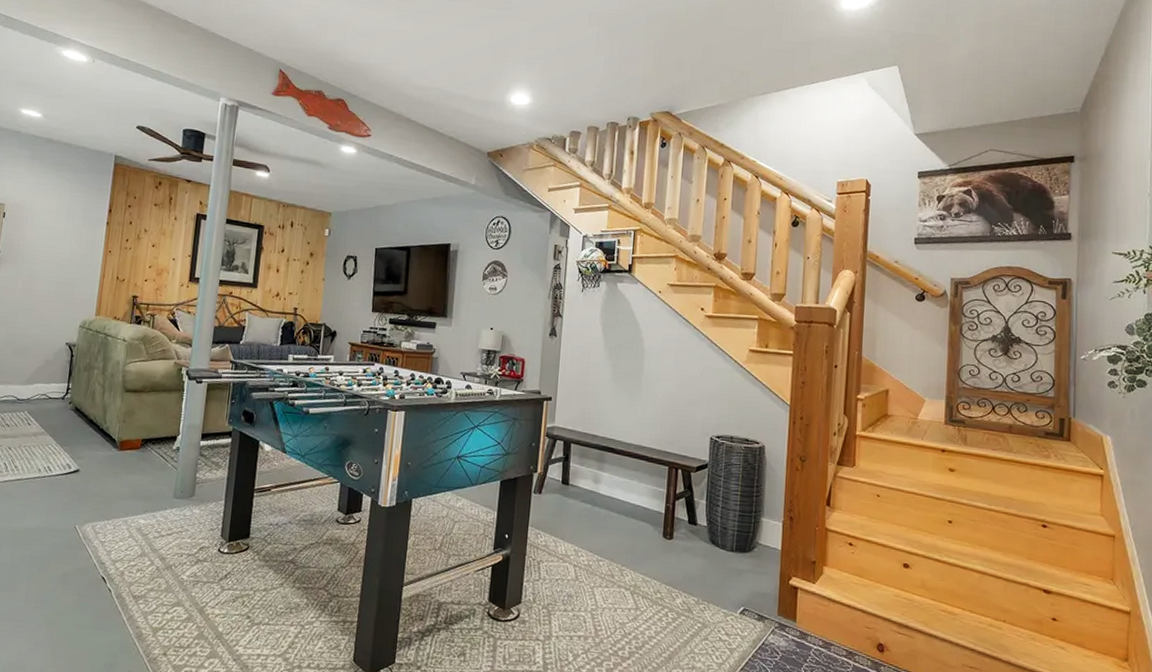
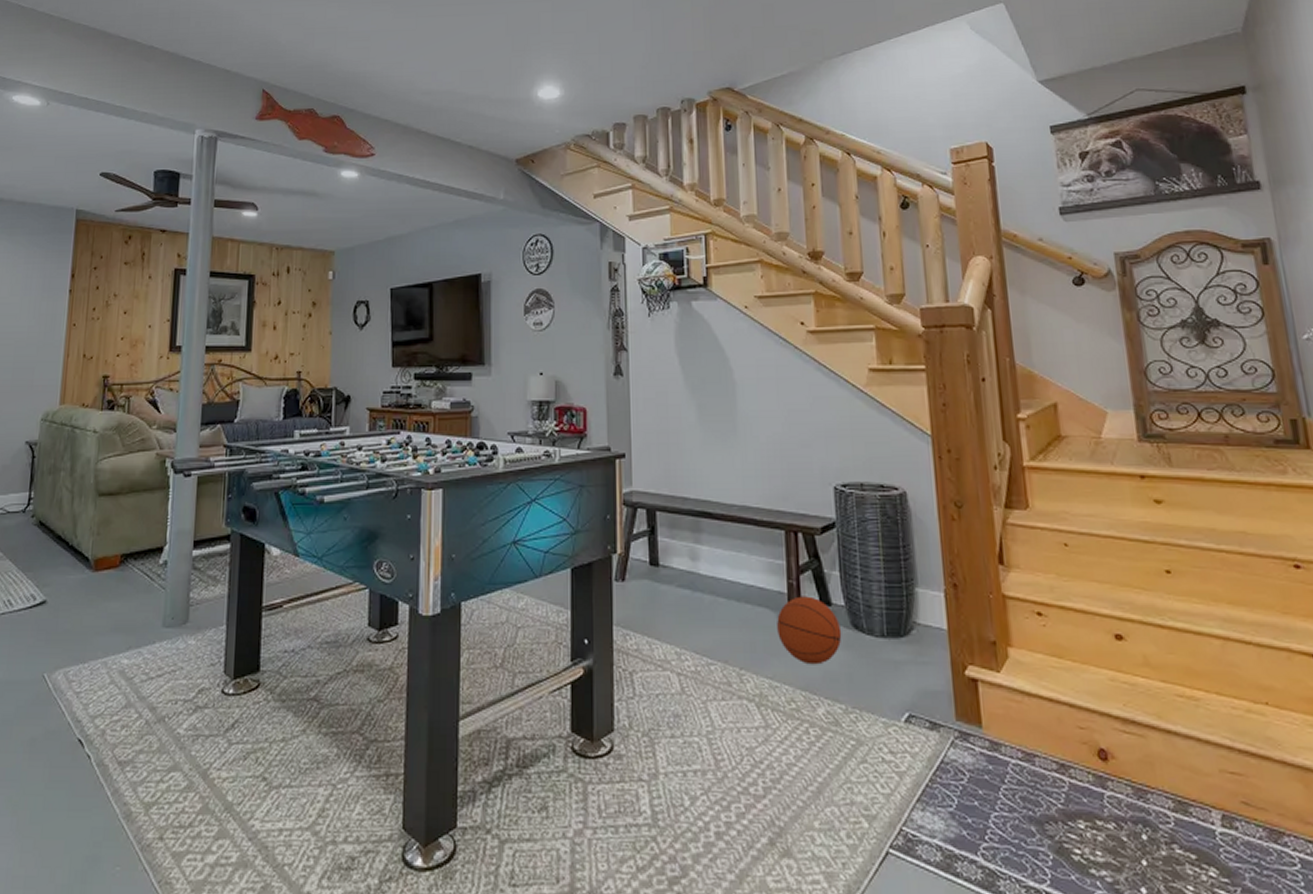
basketball: none [653,516,702,568] -> present [777,596,842,665]

